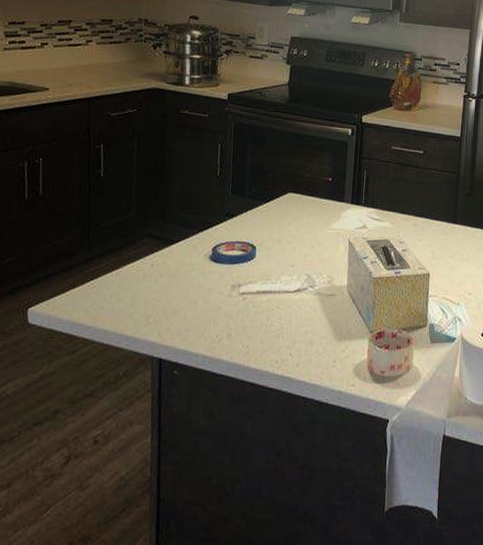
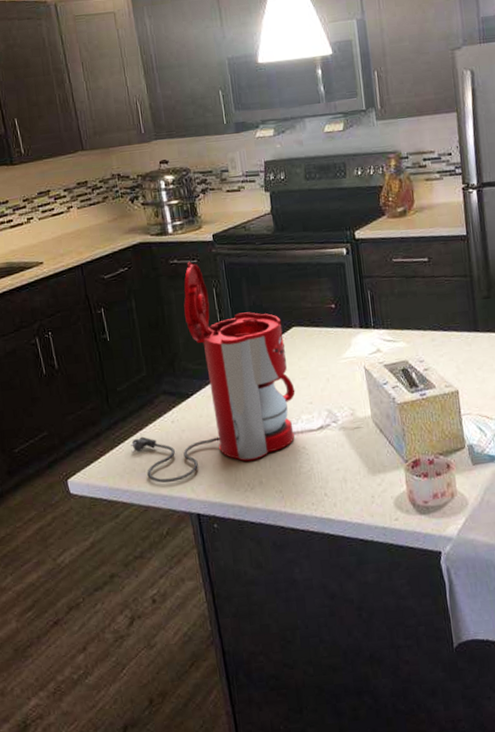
coffee maker: none [103,115,280,325] -> present [130,261,295,483]

